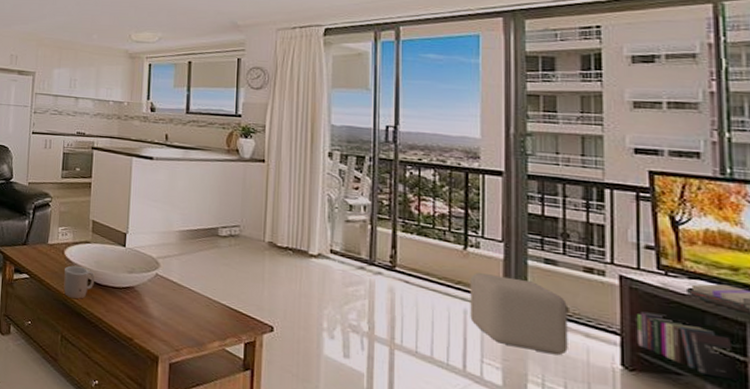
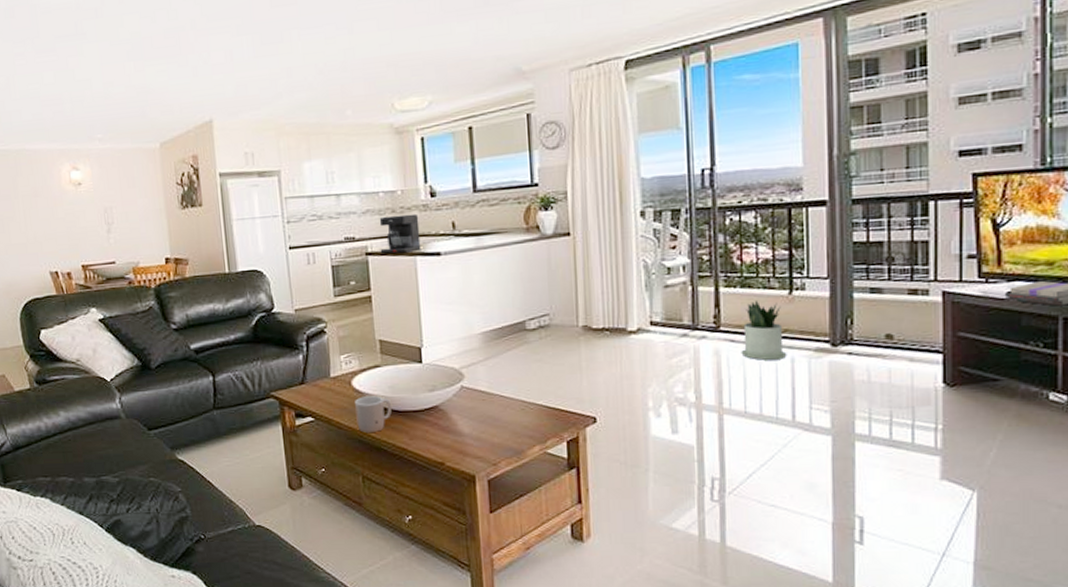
coffee maker: none [104,120,139,153] -> present [379,213,421,254]
planter: none [414,249,460,309] -> present [741,301,787,360]
cube: present [470,273,568,356] -> none [796,314,893,387]
books: present [636,311,741,380] -> none [957,323,1051,375]

